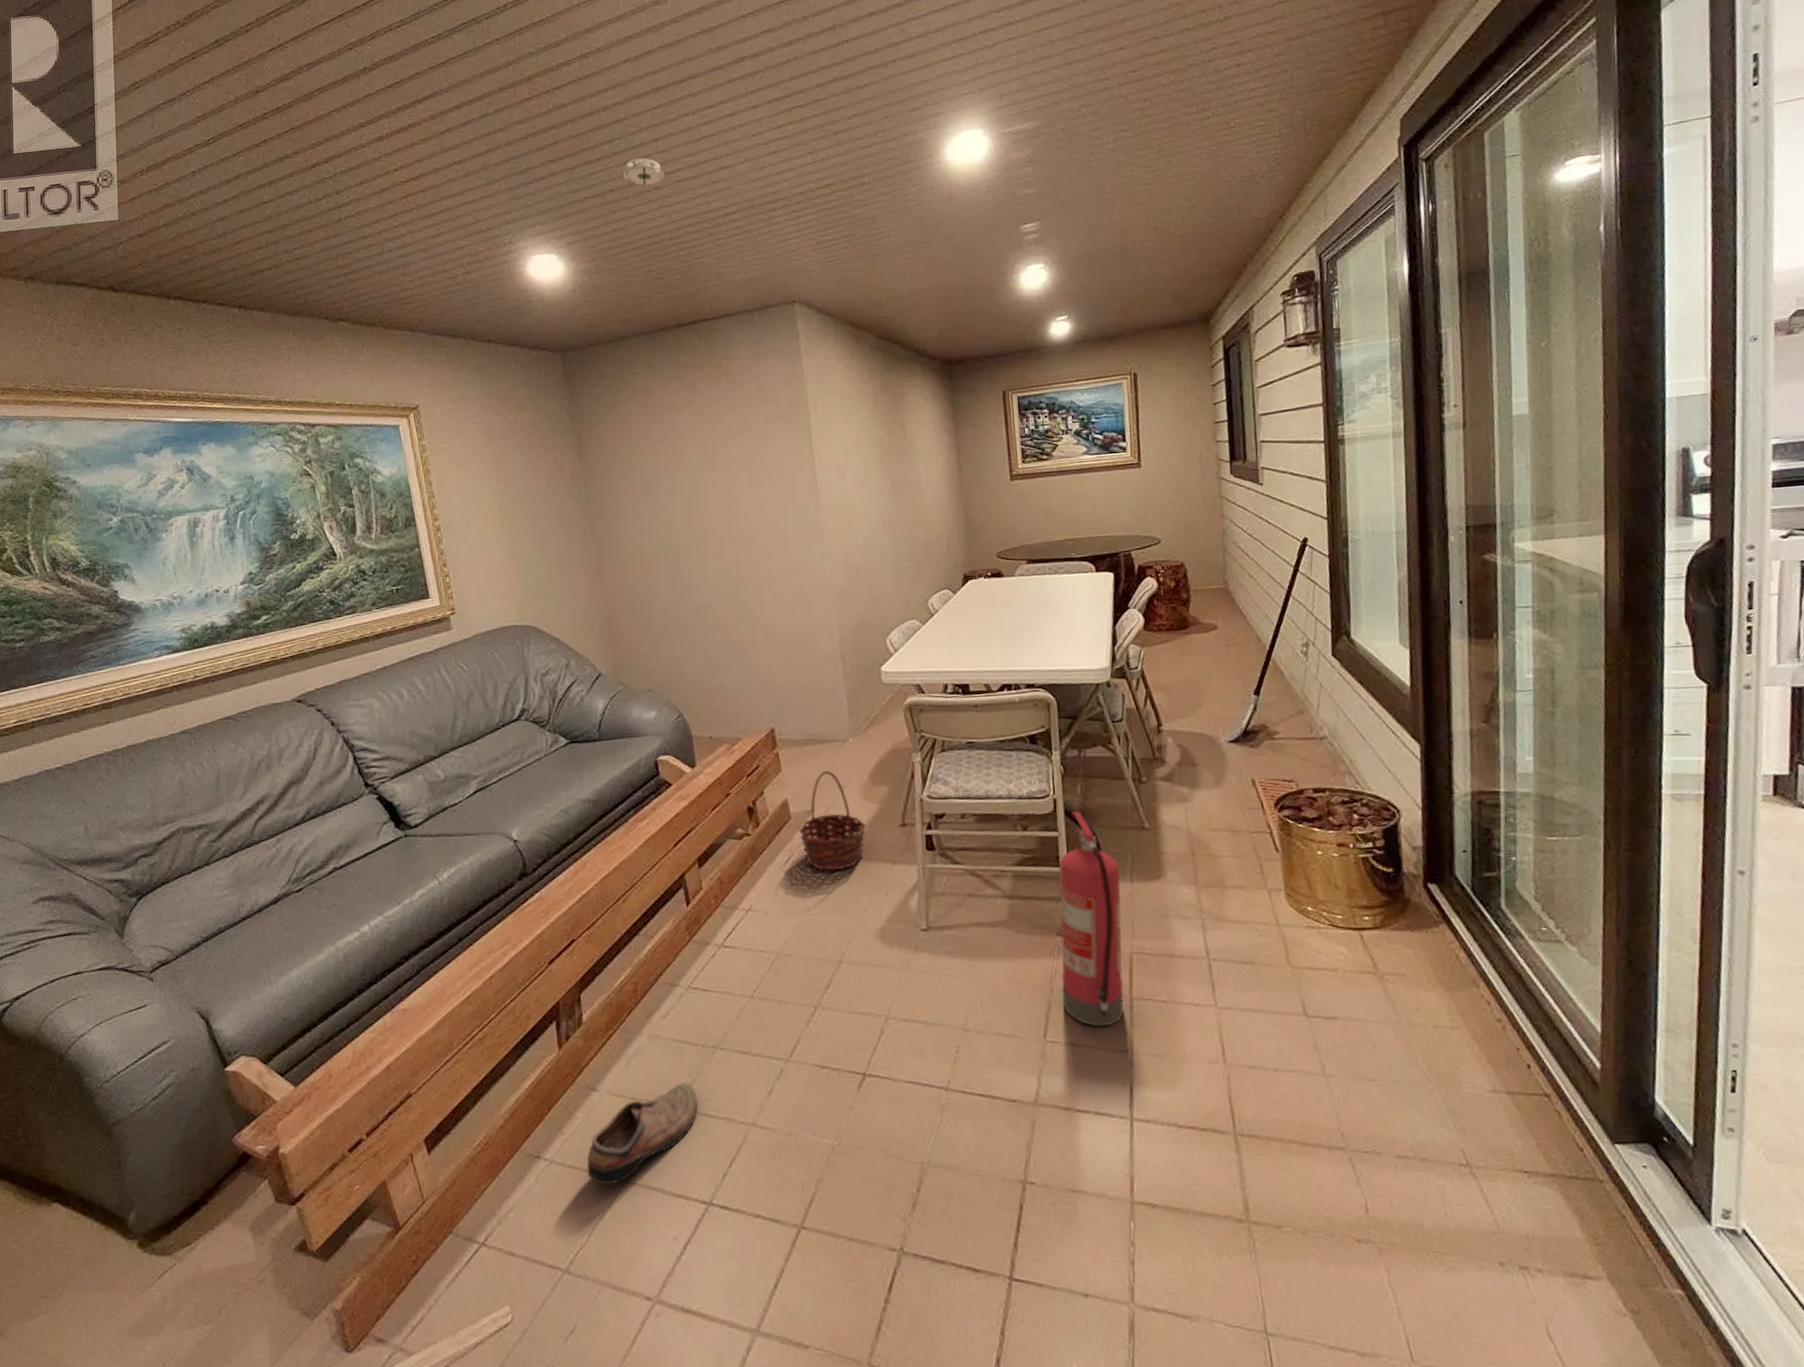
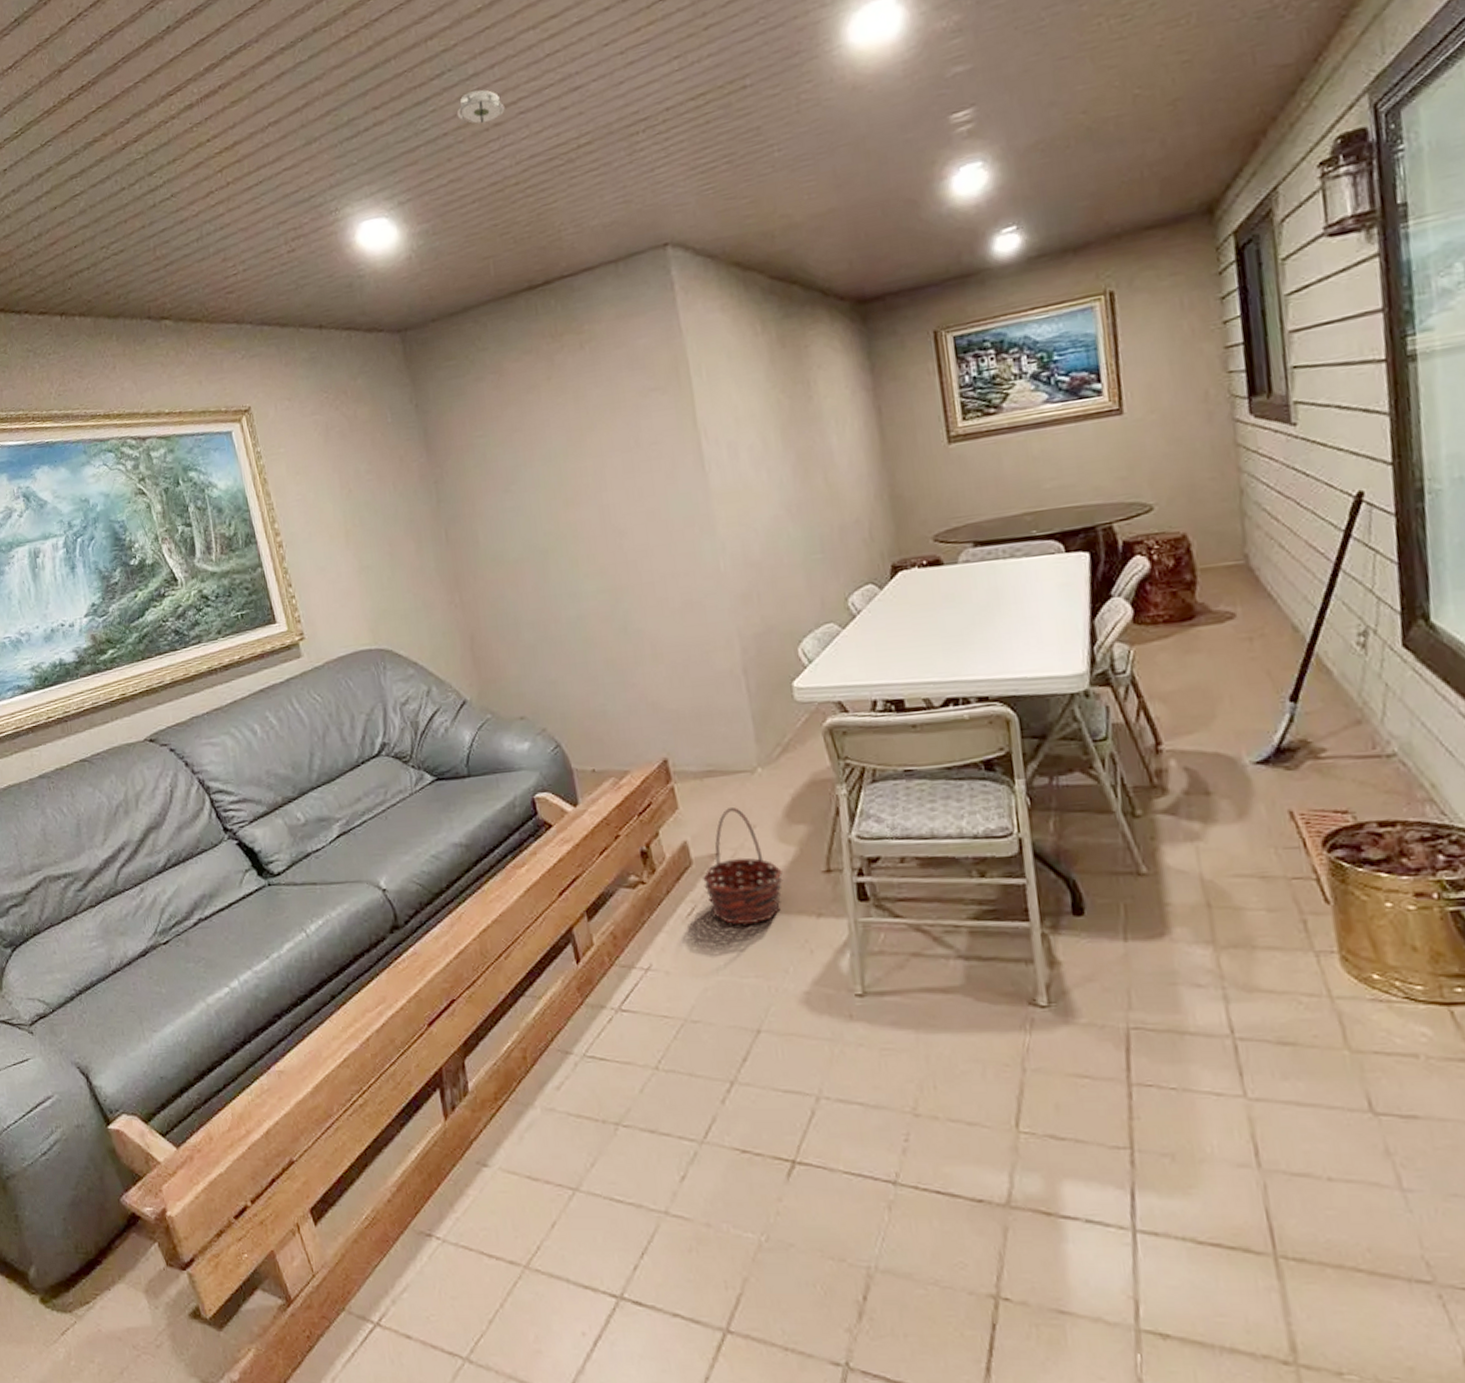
shoe: present [586,1083,698,1186] -> none [481,1162,601,1271]
fire extinguisher: present [1059,811,1124,1027] -> none [1028,853,1120,1117]

